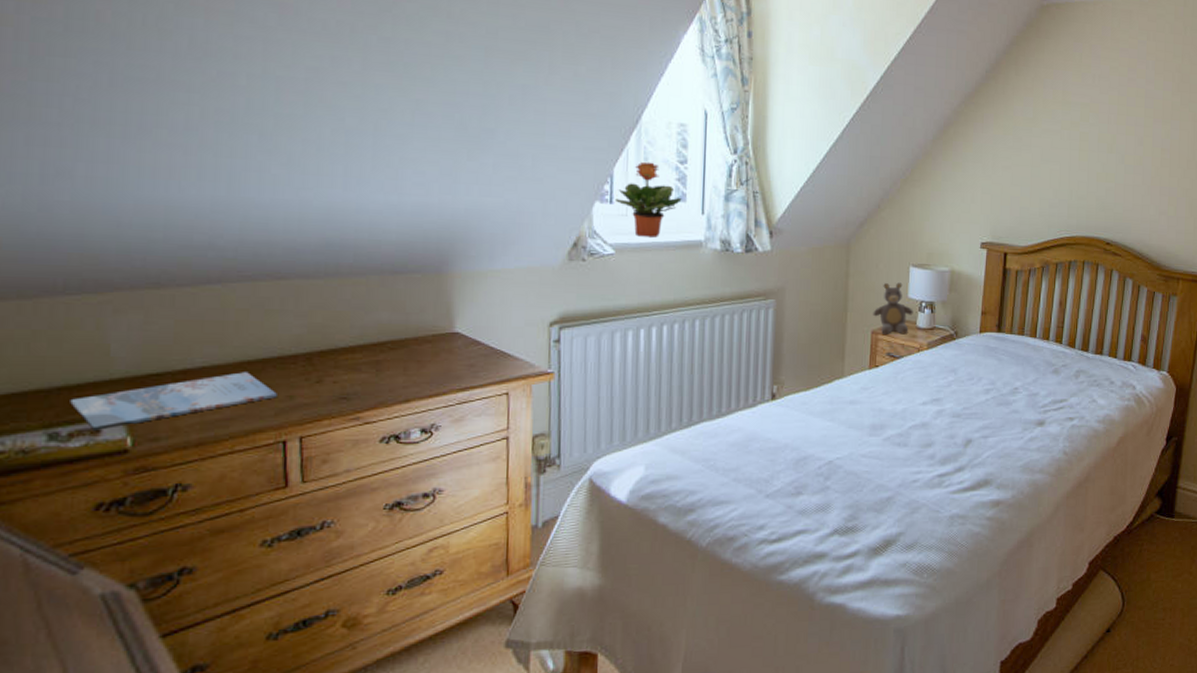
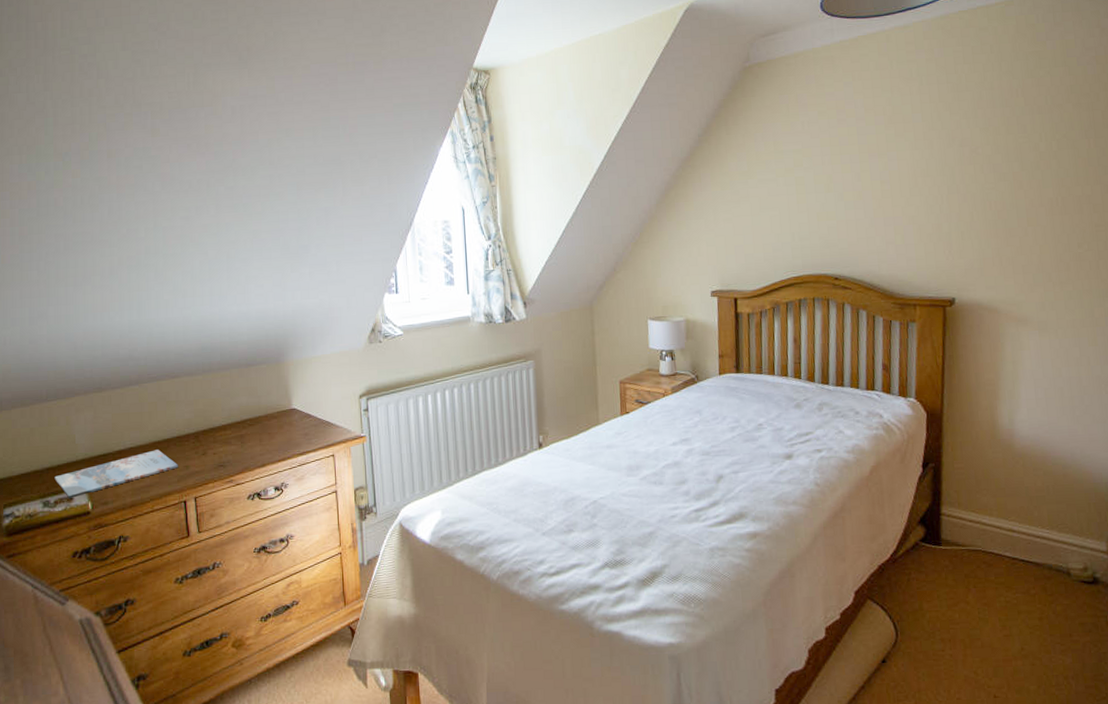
potted plant: present [616,161,682,239] -> none [400,255,451,319]
teddy bear: present [873,282,913,336] -> none [619,335,655,384]

